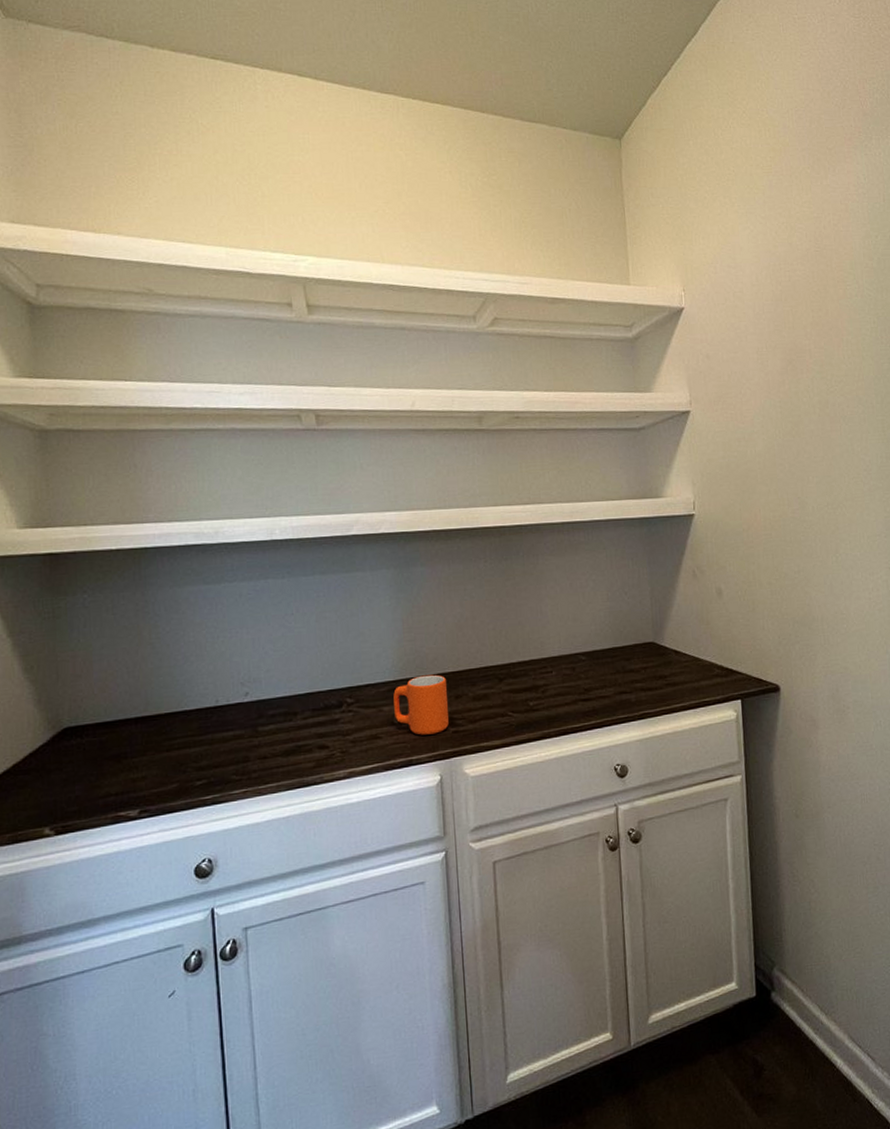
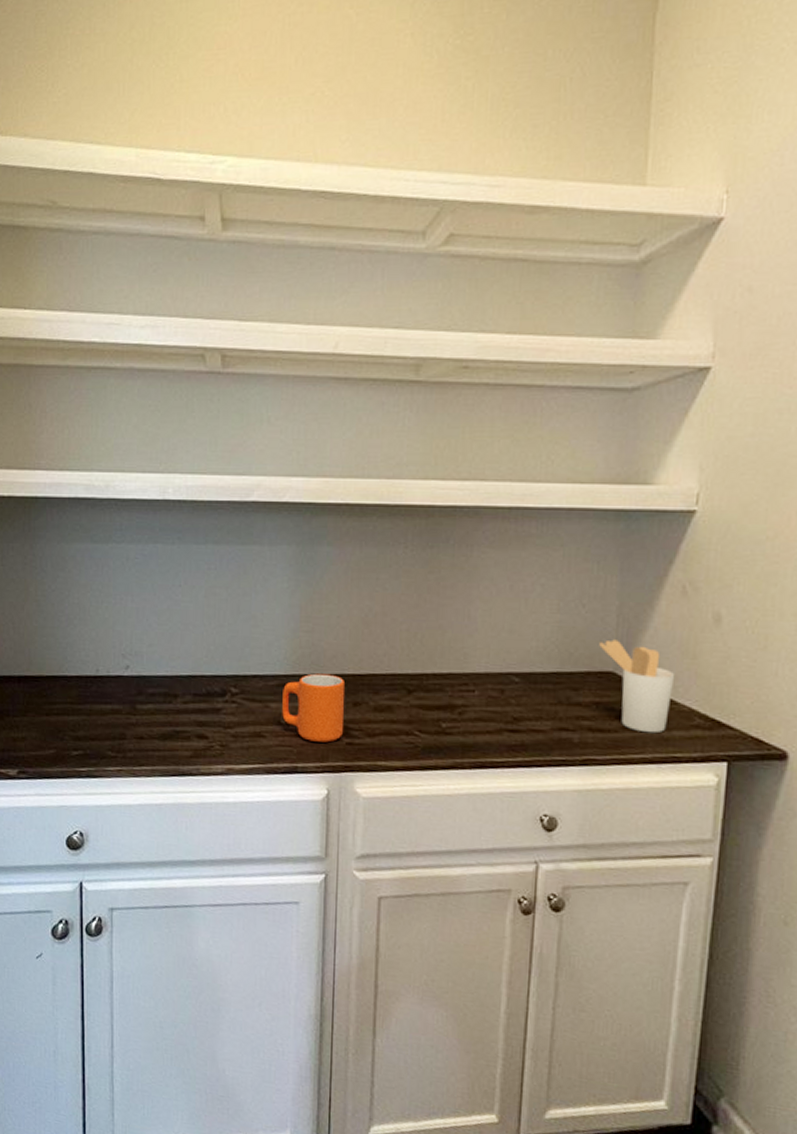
utensil holder: none [641,617,697,686] -> present [599,639,675,734]

